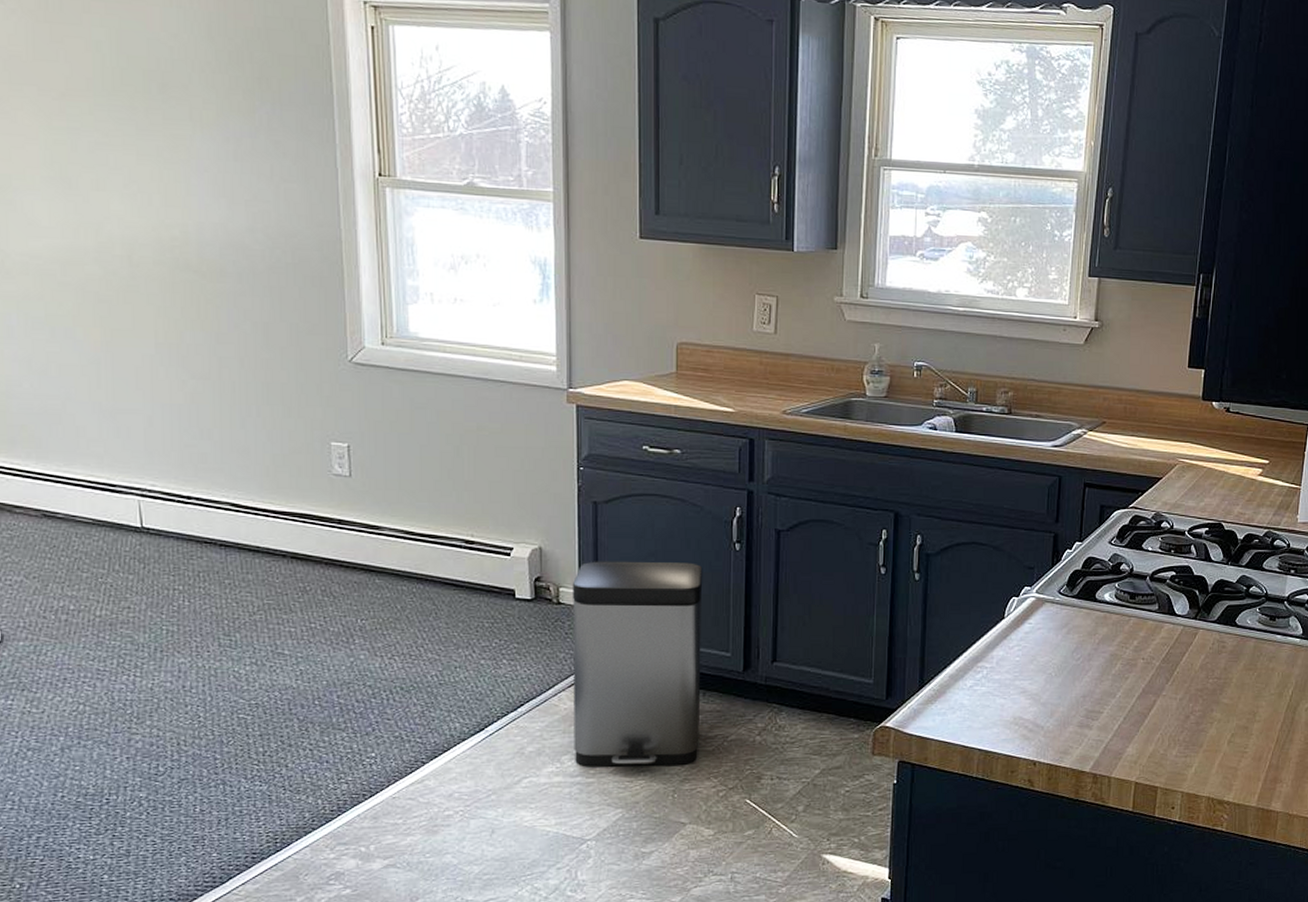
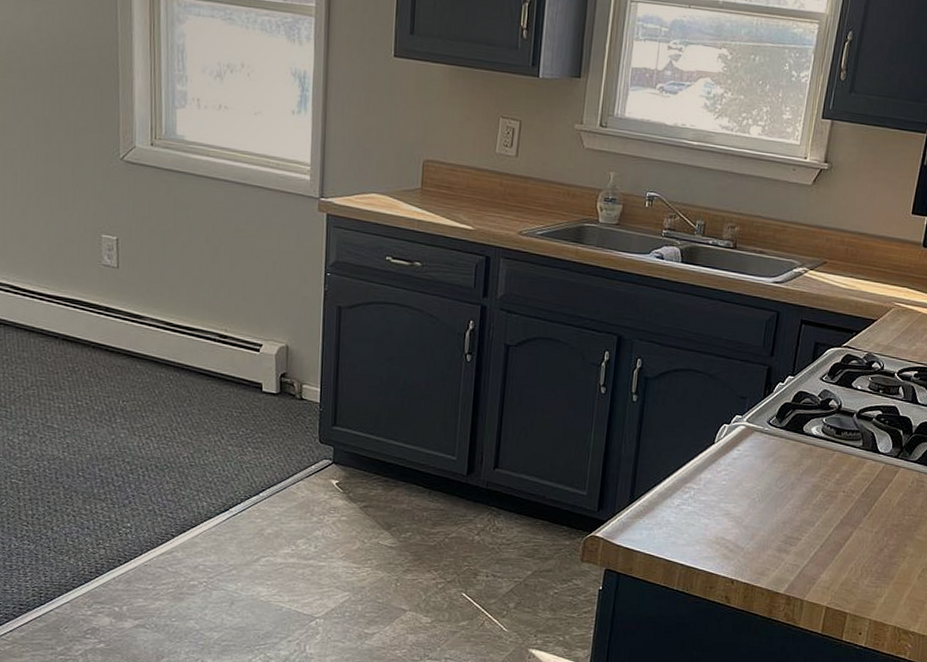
pedal bin: present [572,561,703,767] -> none [308,362,435,558]

